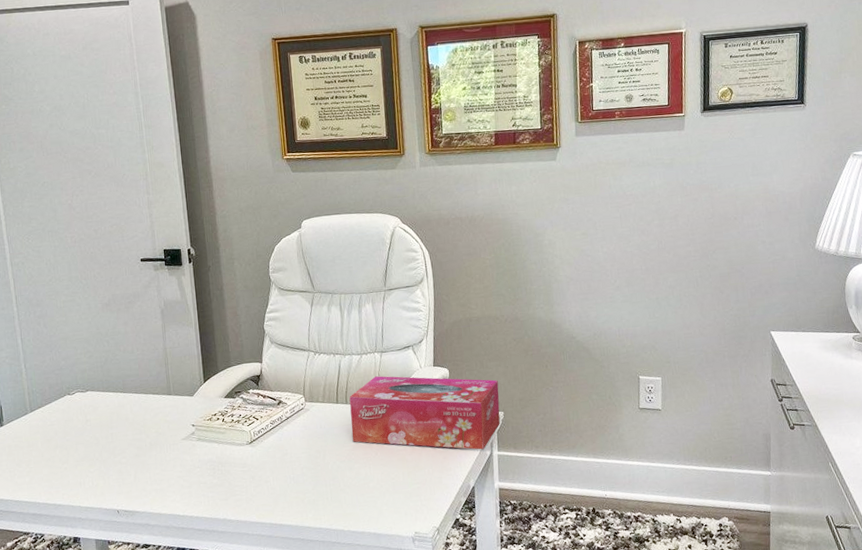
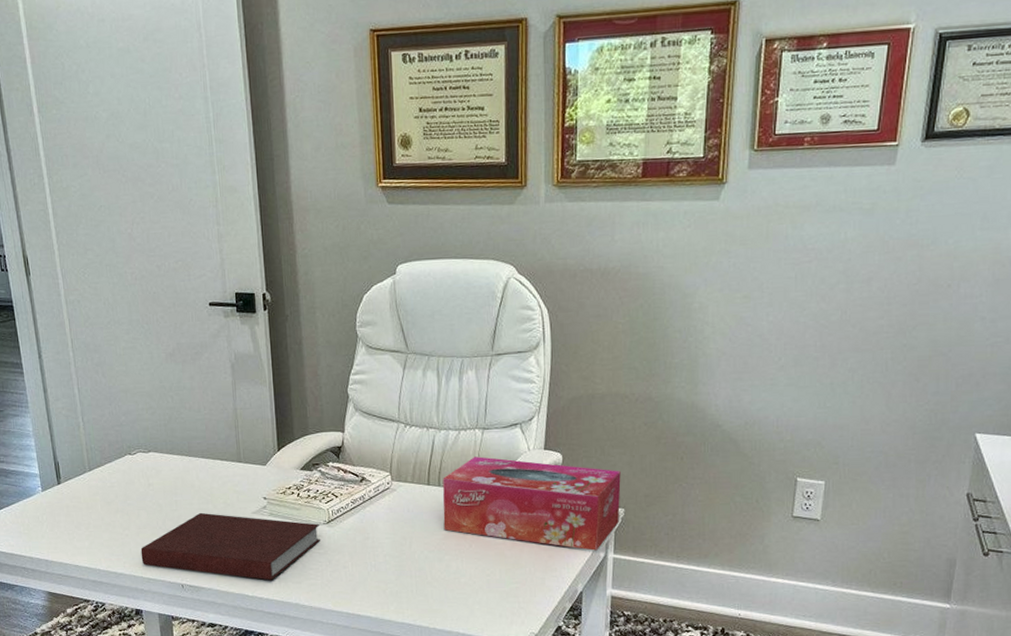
notebook: none [78,442,244,500] -> present [140,512,320,581]

